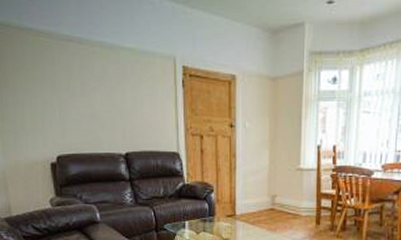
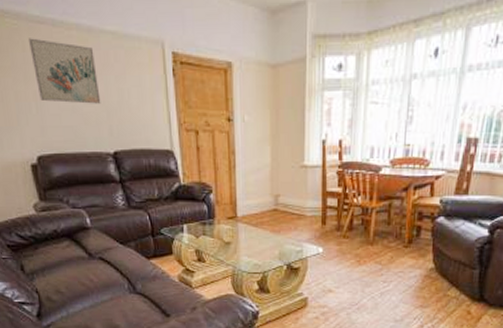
wall art: none [58,53,117,110] -> present [29,38,101,104]

